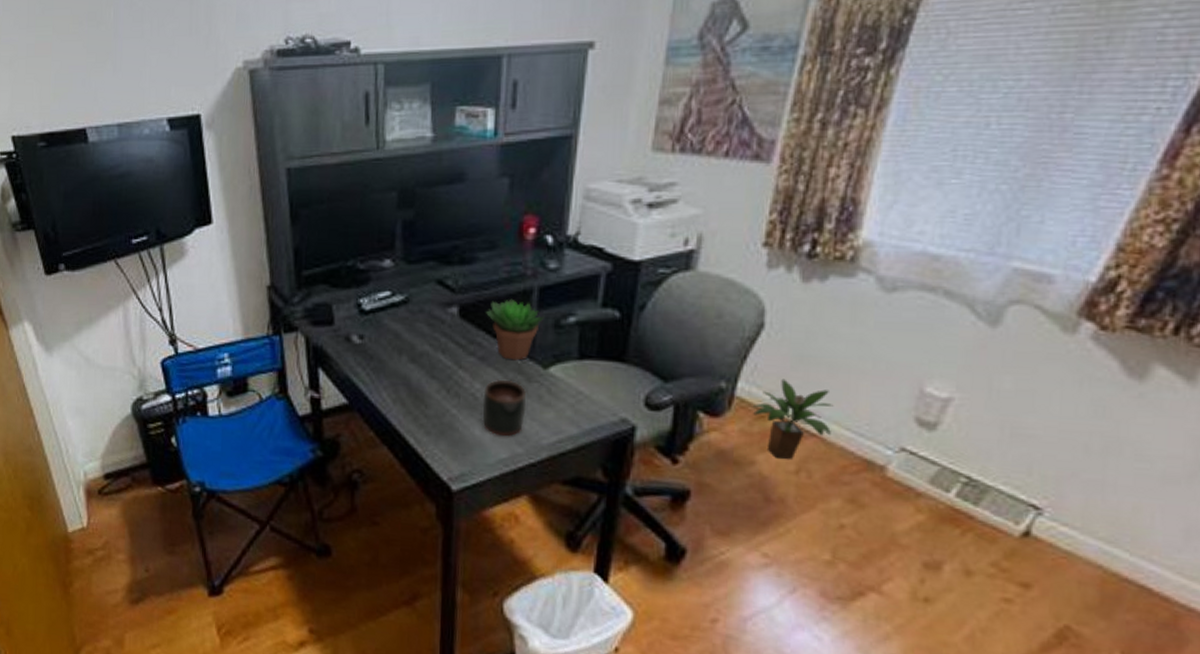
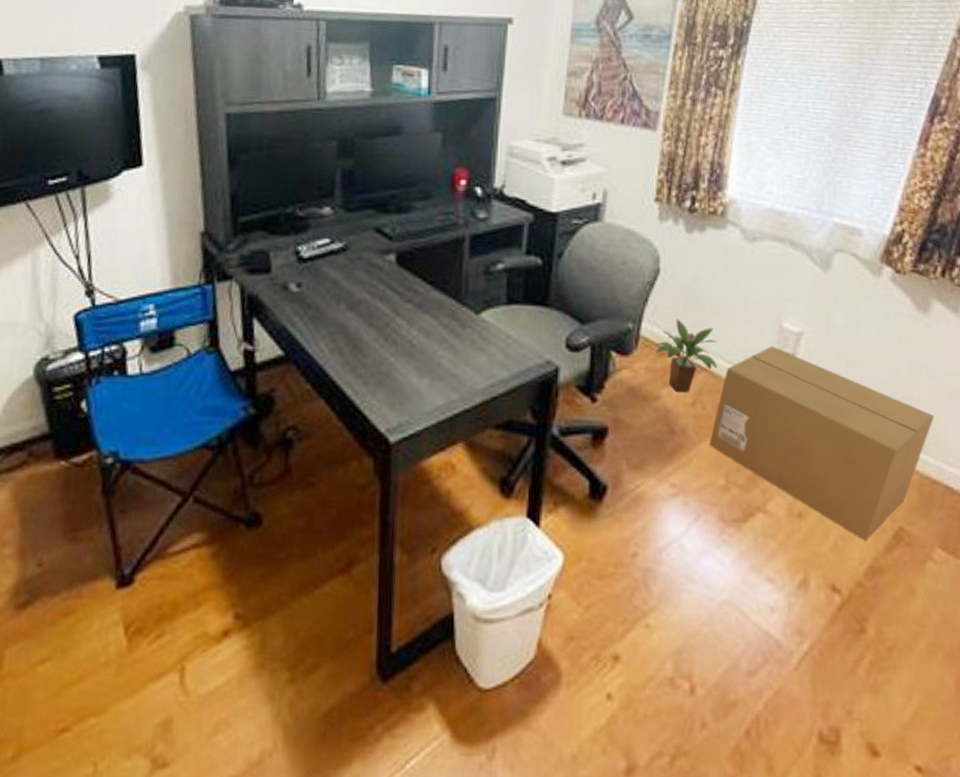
mug: present [482,379,527,437] -> none [419,325,461,384]
succulent plant: present [486,298,545,361] -> none [422,246,476,307]
box: none [813,412,1136,637] -> present [709,346,935,542]

